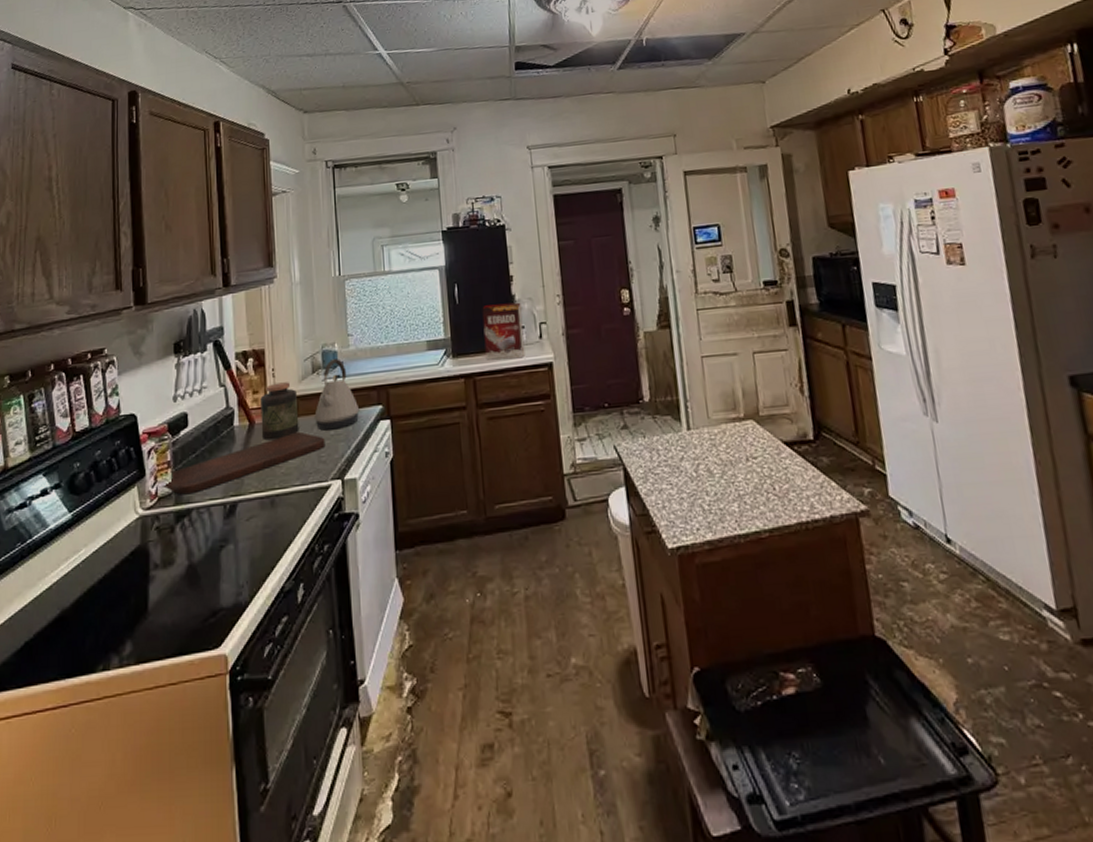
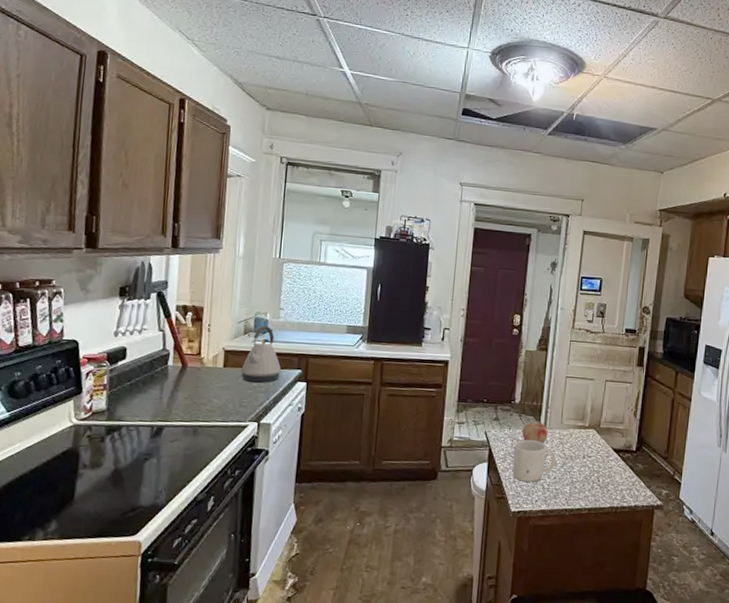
cutting board: present [162,431,326,495] -> none [96,379,248,414]
jar: present [260,382,299,441] -> none [192,336,228,383]
cereal box: present [482,302,525,360] -> none [395,306,431,353]
mug: none [654,446,712,505] -> present [512,439,556,482]
fruit: none [660,421,695,451] -> present [522,421,548,444]

